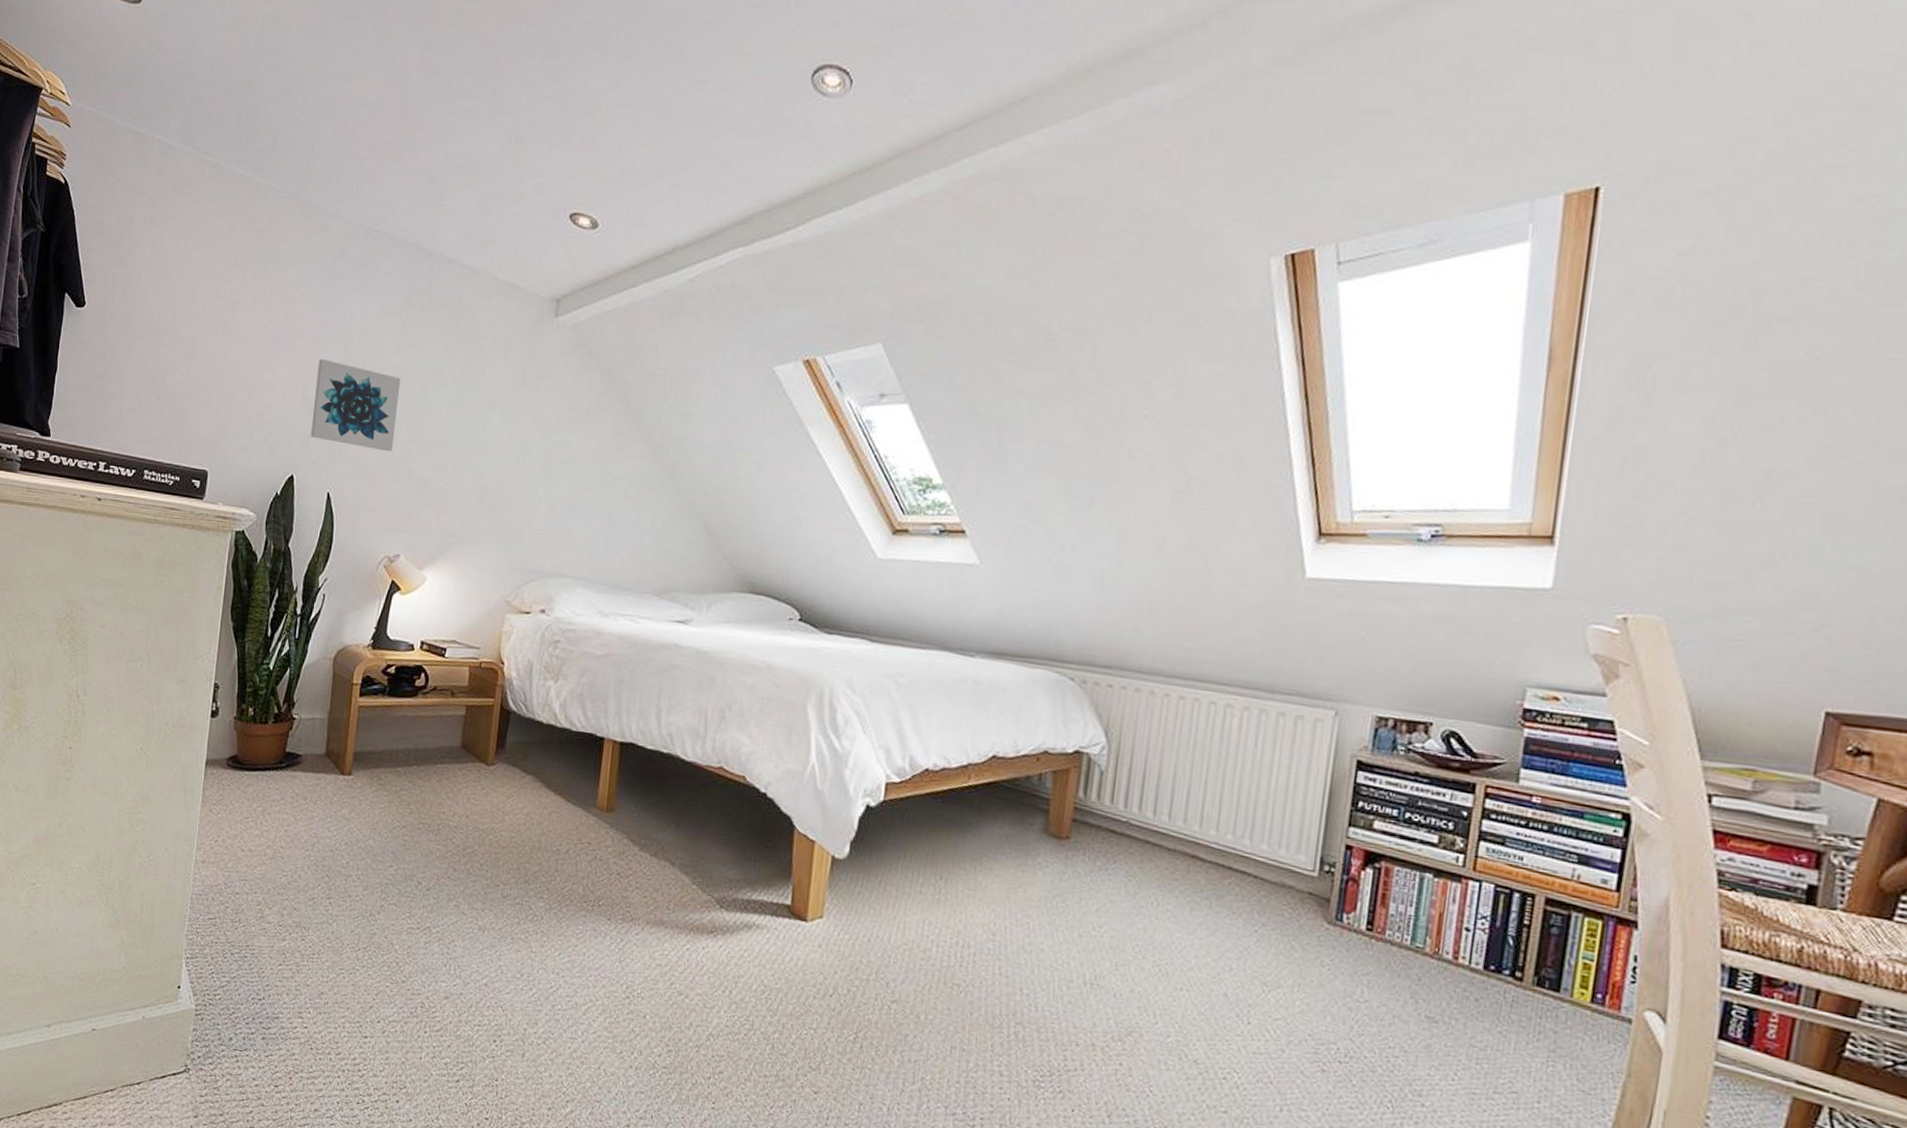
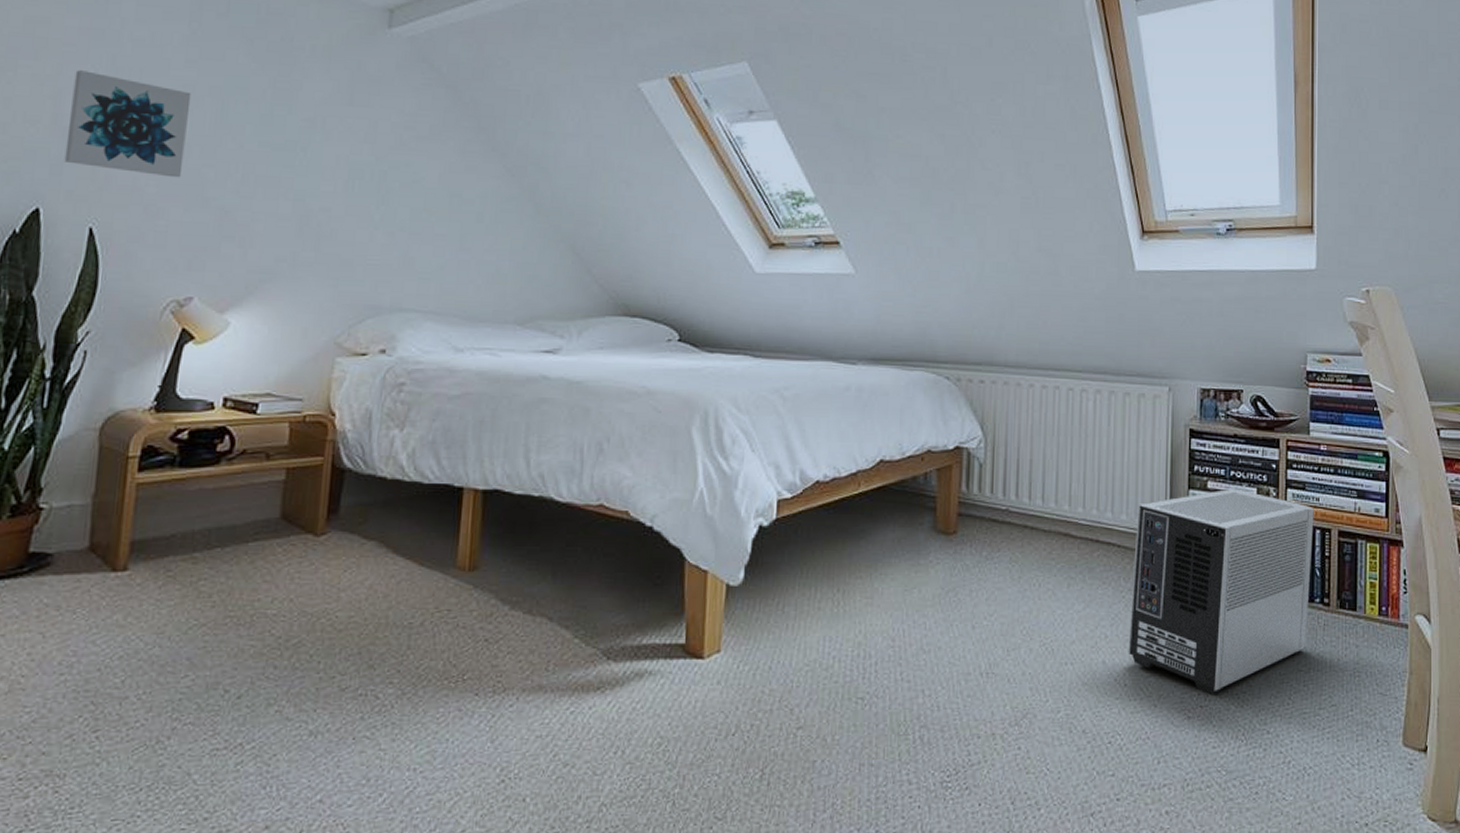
air purifier: none [1255,832,1515,1053] -> present [1128,489,1314,695]

